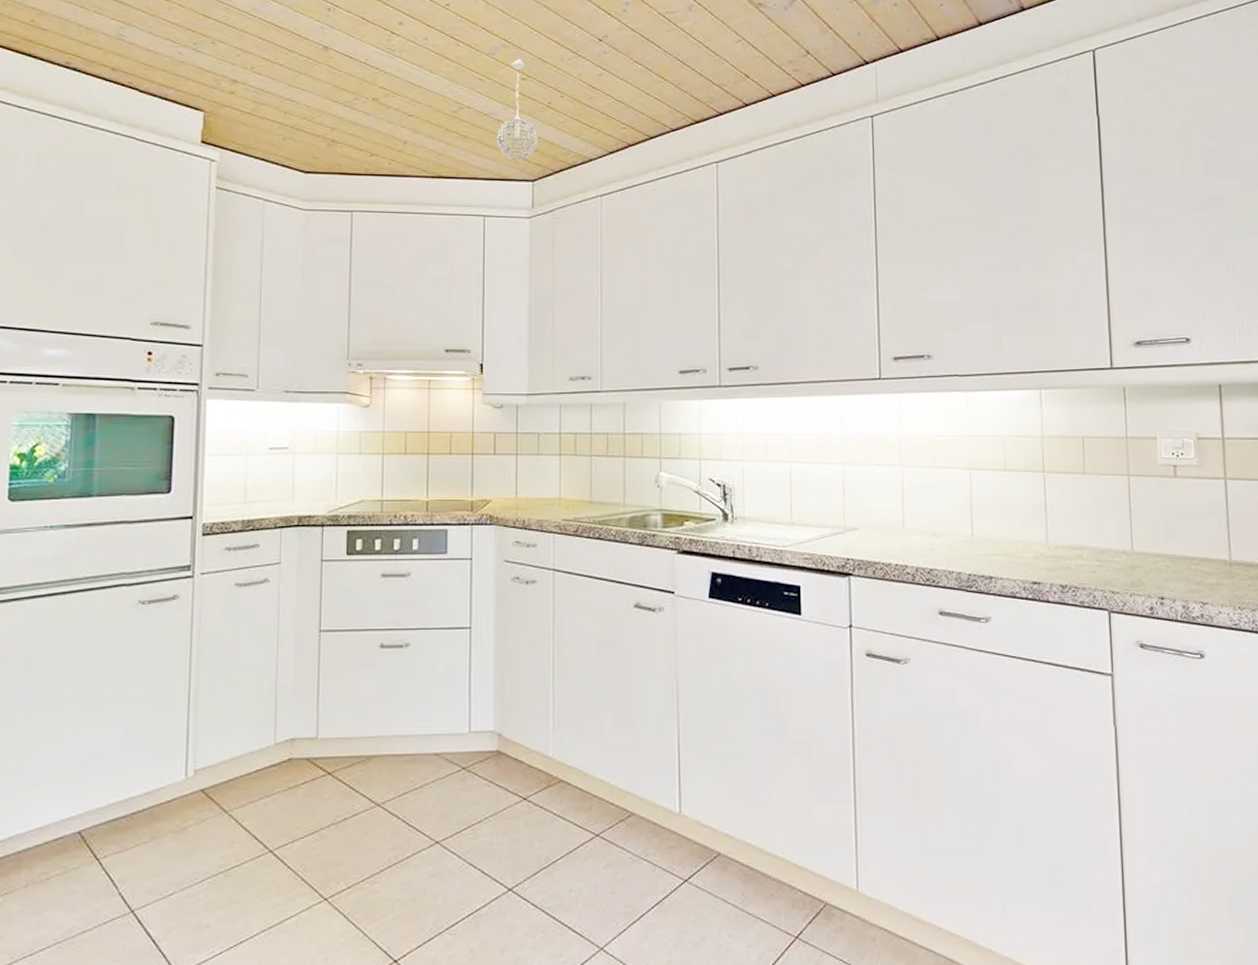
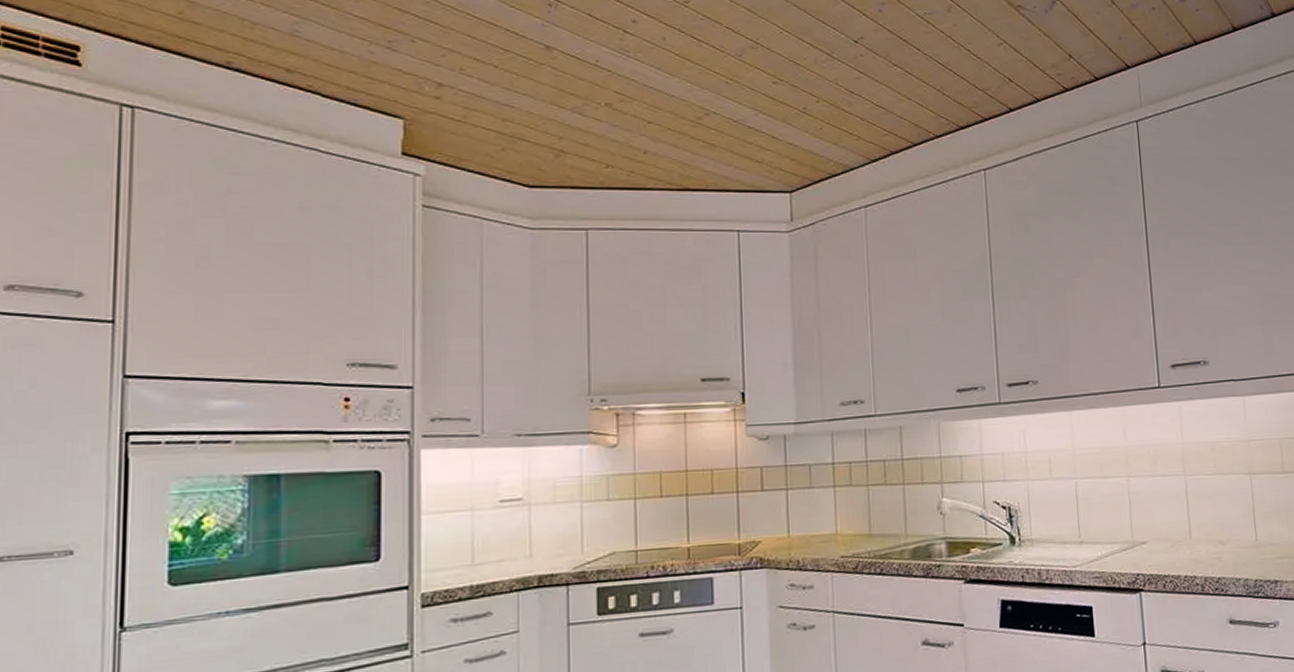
pendant light: present [496,58,538,161] -> none [748,61,794,171]

